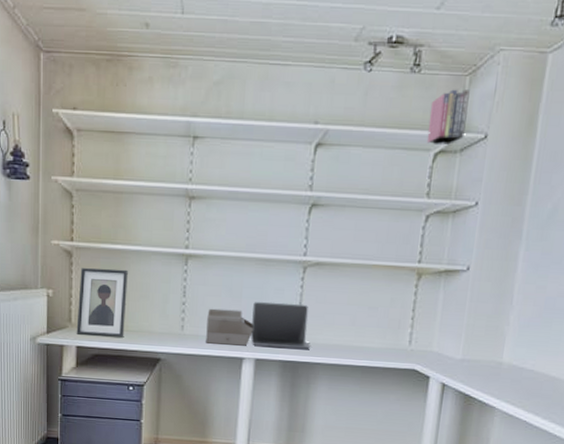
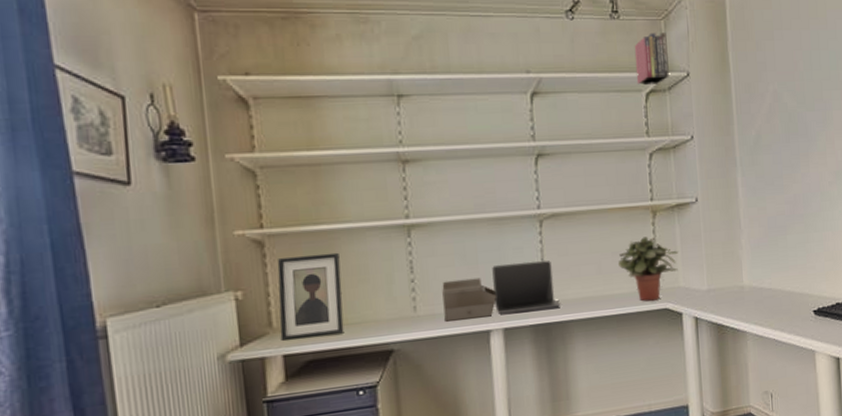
potted plant: none [373,297,437,360] -> present [618,236,678,301]

